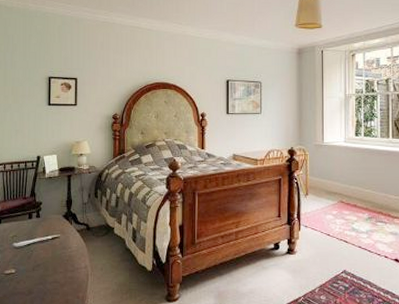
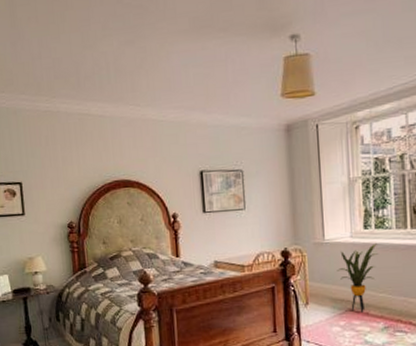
house plant: none [332,148,366,204] -> present [337,243,379,312]

